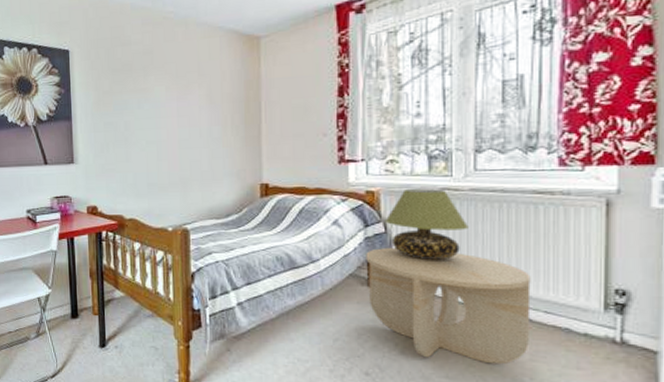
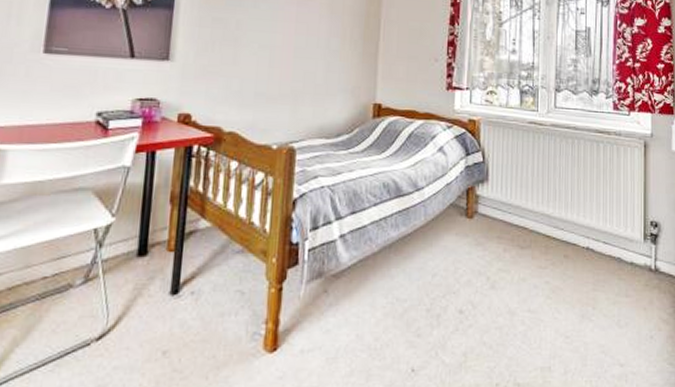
side table: present [366,248,531,365] -> none [465,177,594,295]
table lamp: present [384,189,468,260] -> none [483,121,549,191]

